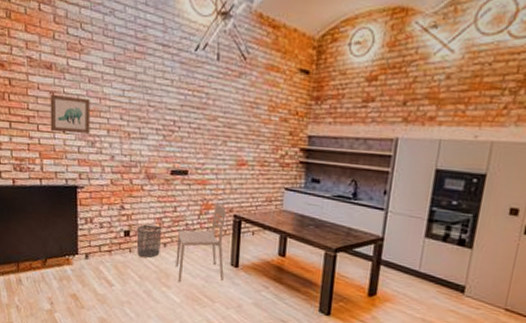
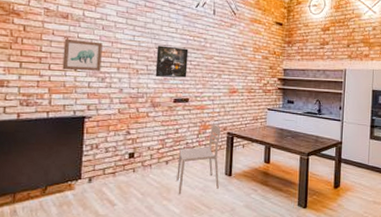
waste bin: present [136,224,162,258] -> none [140,146,165,175]
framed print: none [149,102,187,145] -> present [155,45,189,78]

